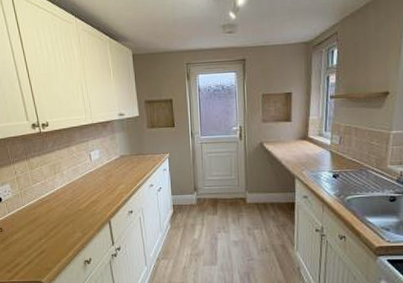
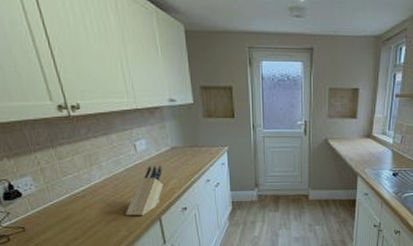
knife block: none [80,173,113,219] -> present [125,166,164,216]

